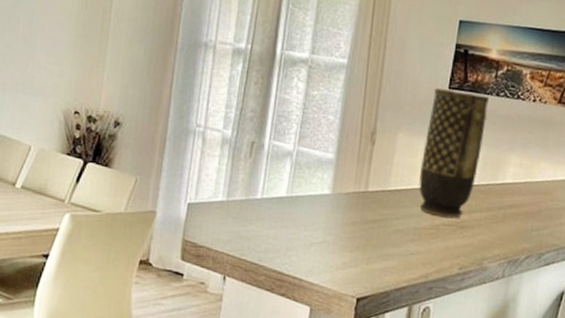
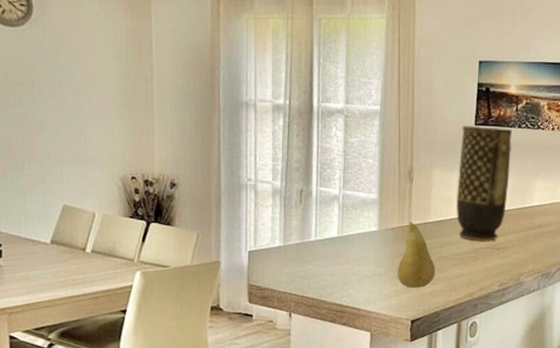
fruit: none [346,188,390,262] -> present [397,222,435,288]

